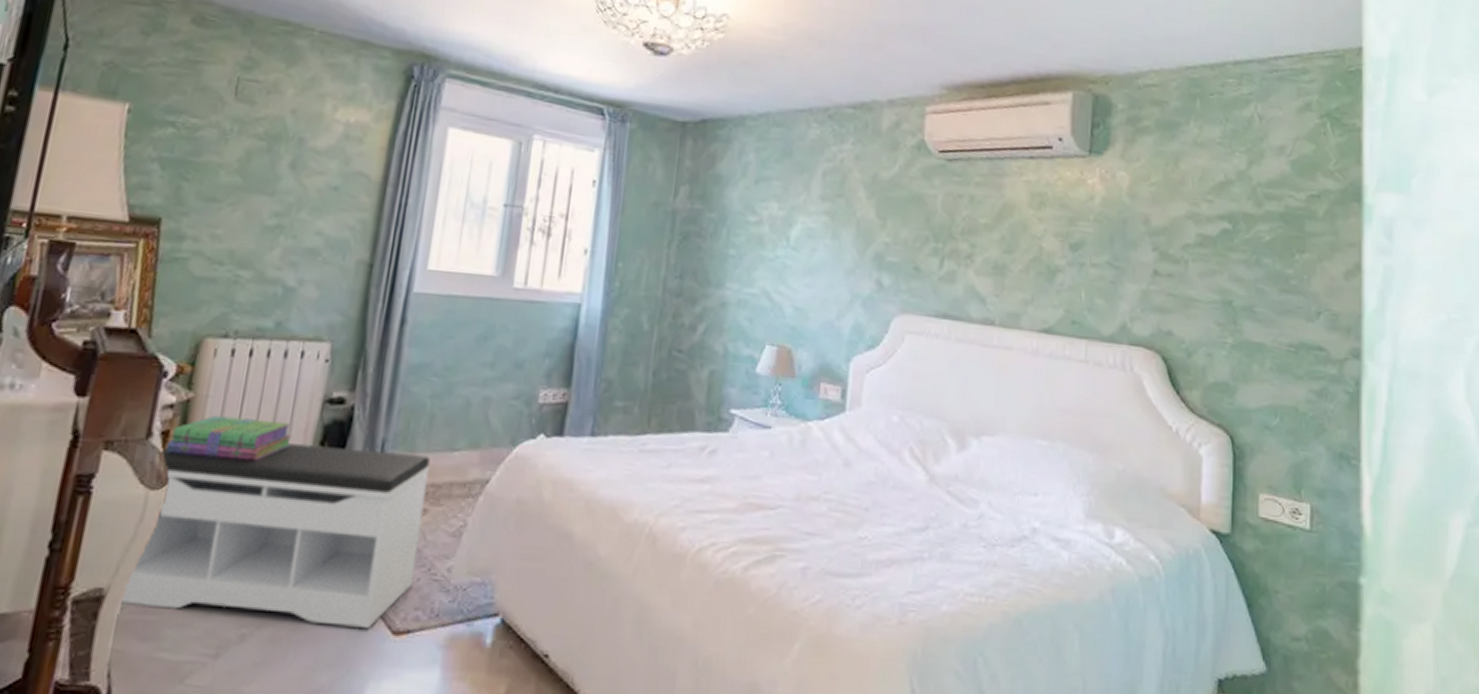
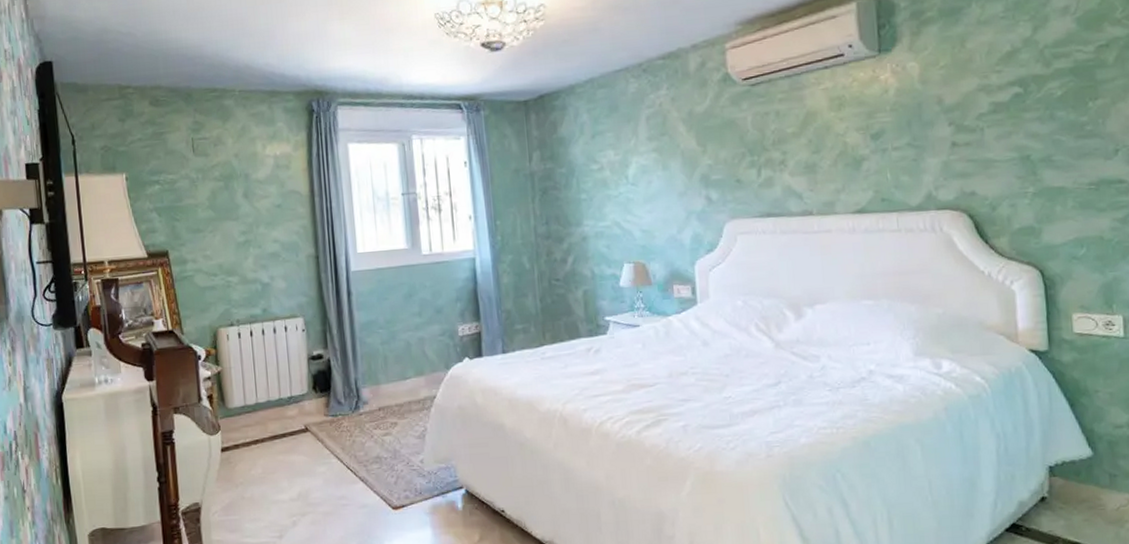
bench: present [117,443,431,628] -> none [210,385,399,512]
stack of books: present [165,415,292,461] -> none [212,377,293,410]

